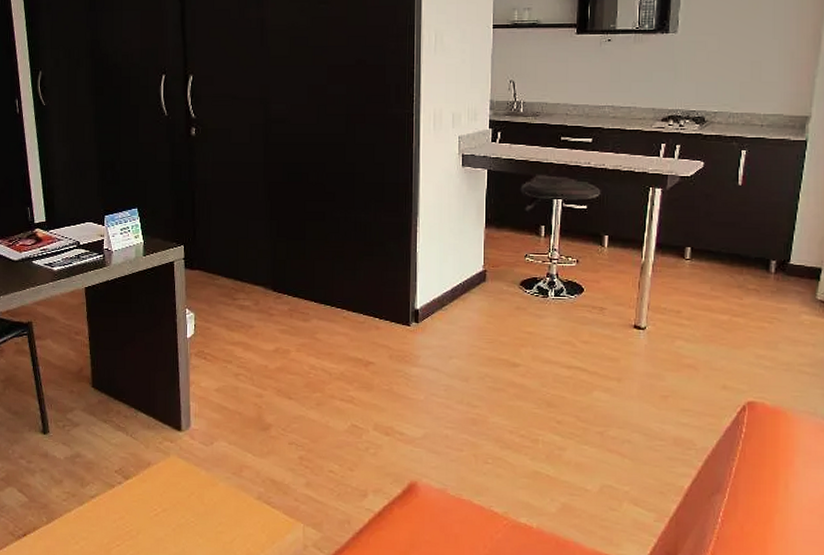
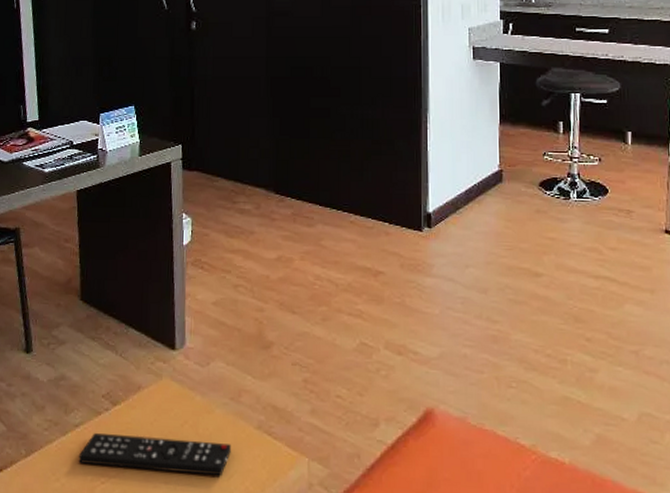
remote control: none [95,503,234,540] -> present [78,433,231,477]

